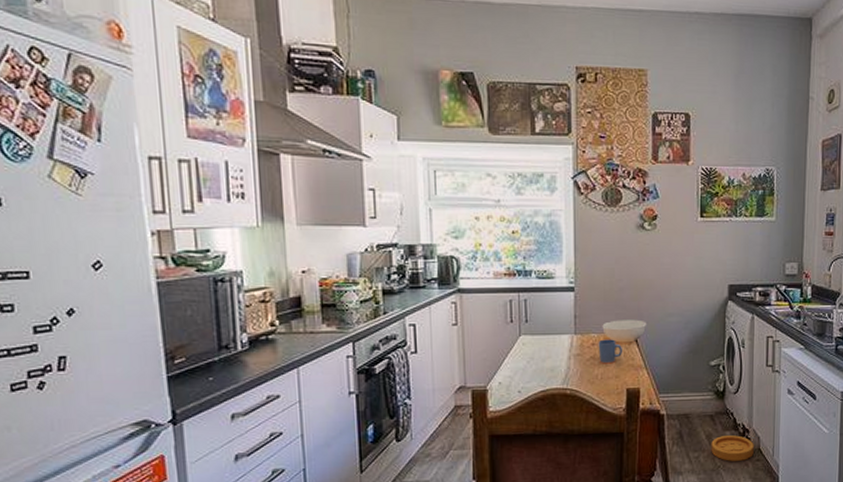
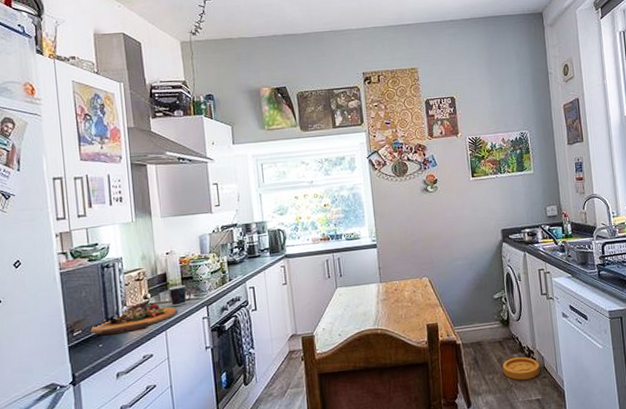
cutting board: none [197,330,314,369] -> present [90,302,177,337]
mug: none [303,313,333,340] -> present [169,284,191,307]
mug: present [598,339,623,364] -> none [399,284,421,306]
bowl: present [602,319,647,343] -> none [402,266,438,287]

